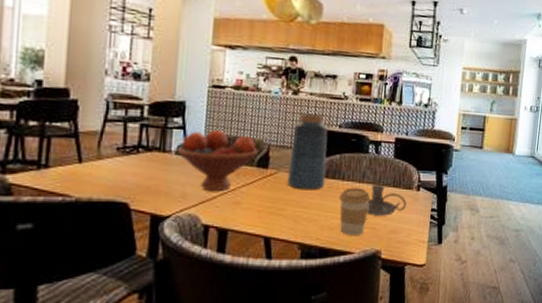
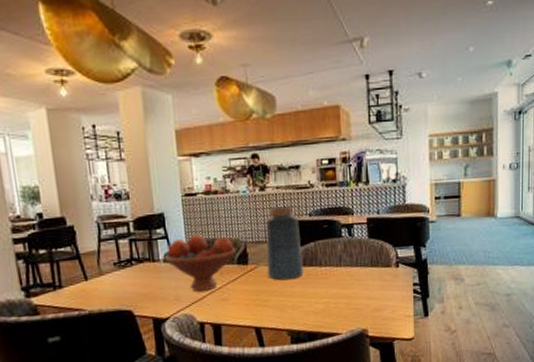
coffee cup: present [339,187,370,235] -> none [320,271,350,318]
candle holder: present [366,184,407,216] -> none [347,266,387,297]

